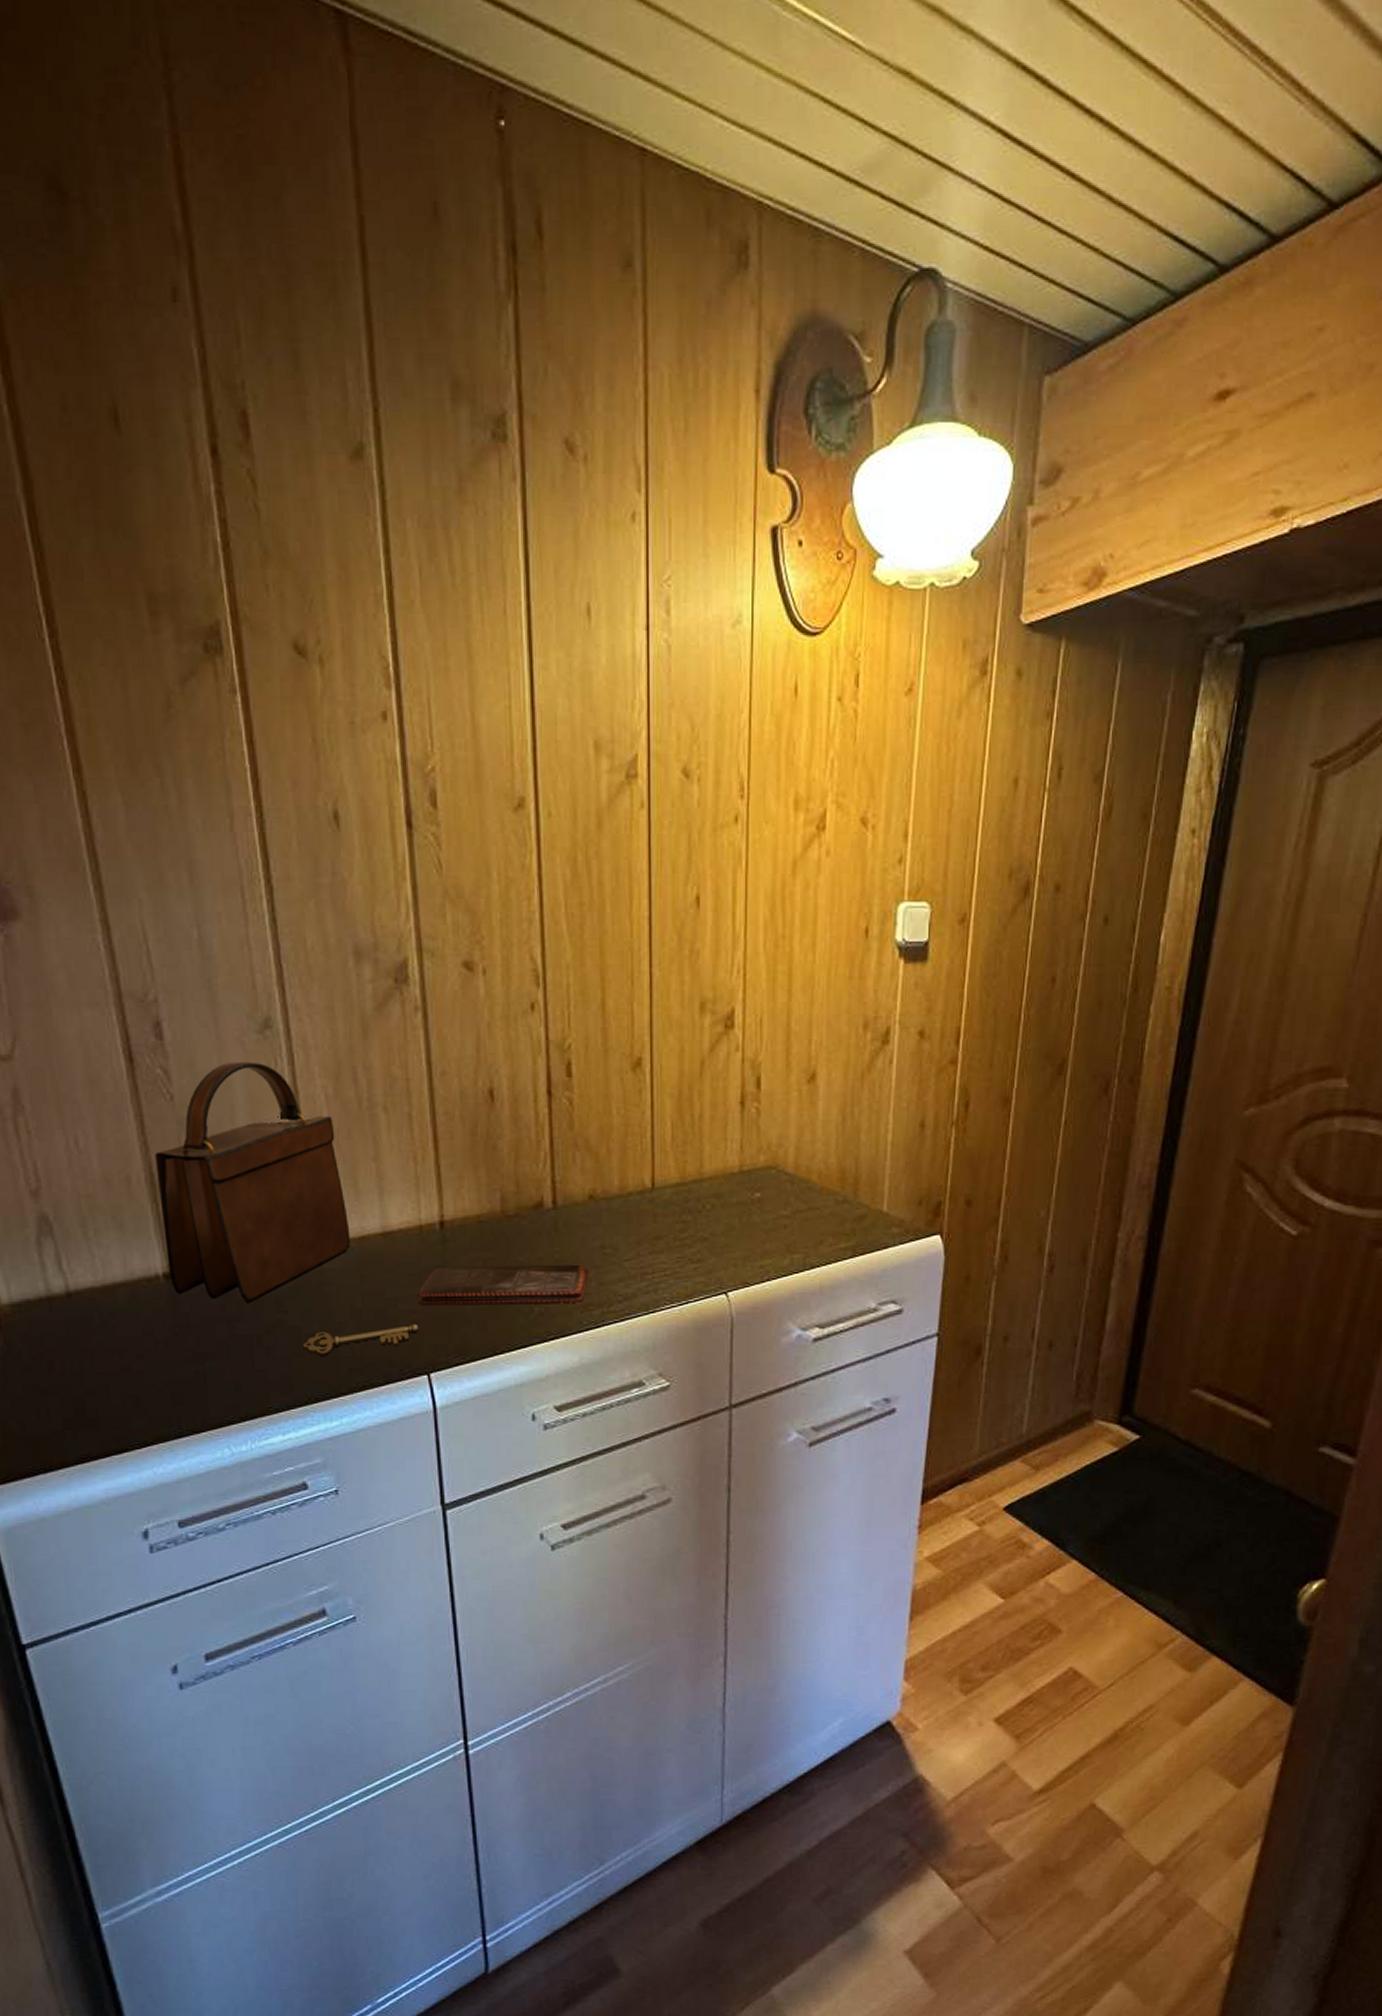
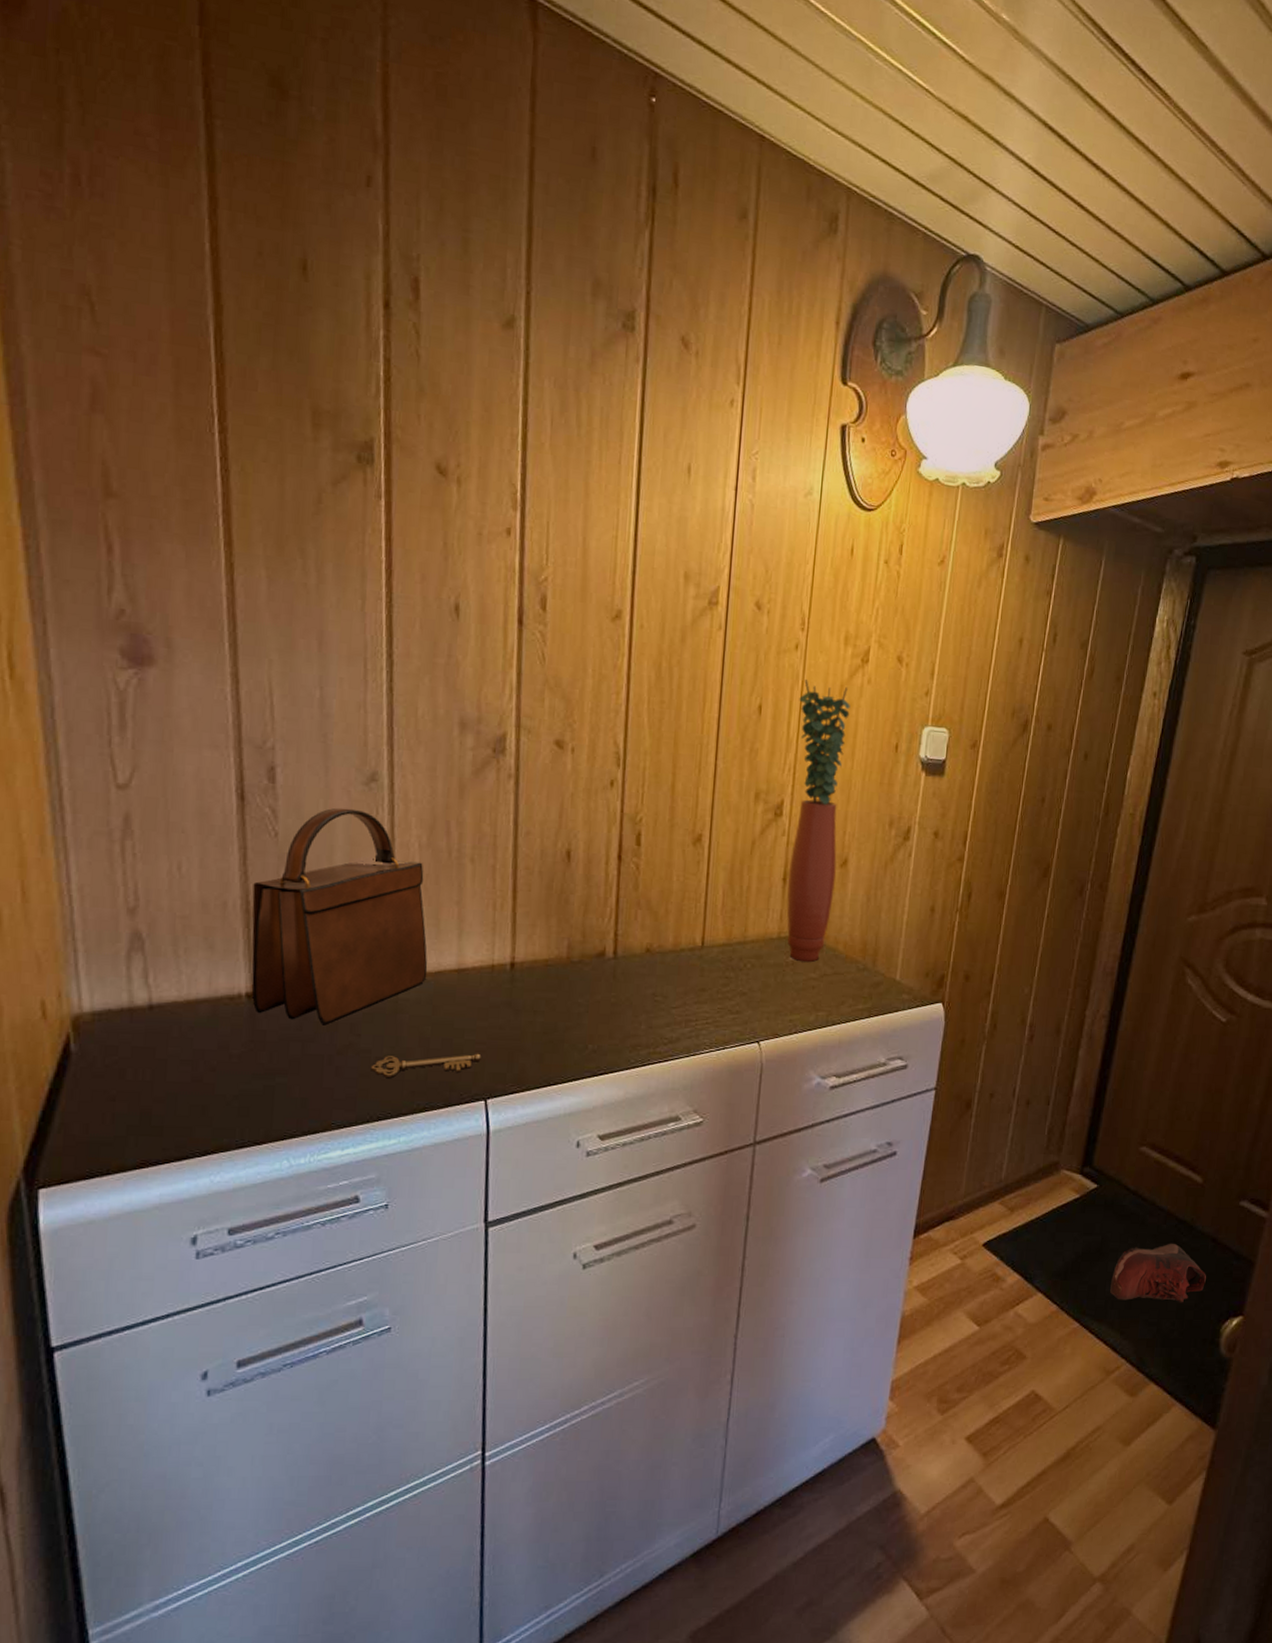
wallet: present [417,1264,589,1306] -> none [483,1003,640,1043]
vase: none [744,859,807,1198] -> present [786,680,850,963]
boot: none [1160,1498,1278,1566] -> present [1110,1243,1206,1303]

